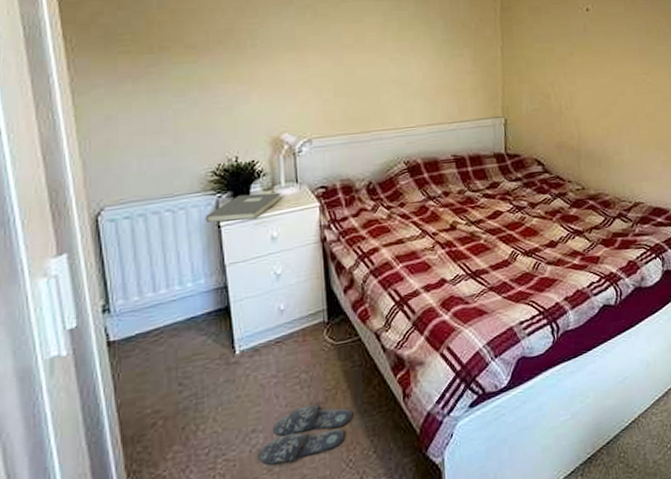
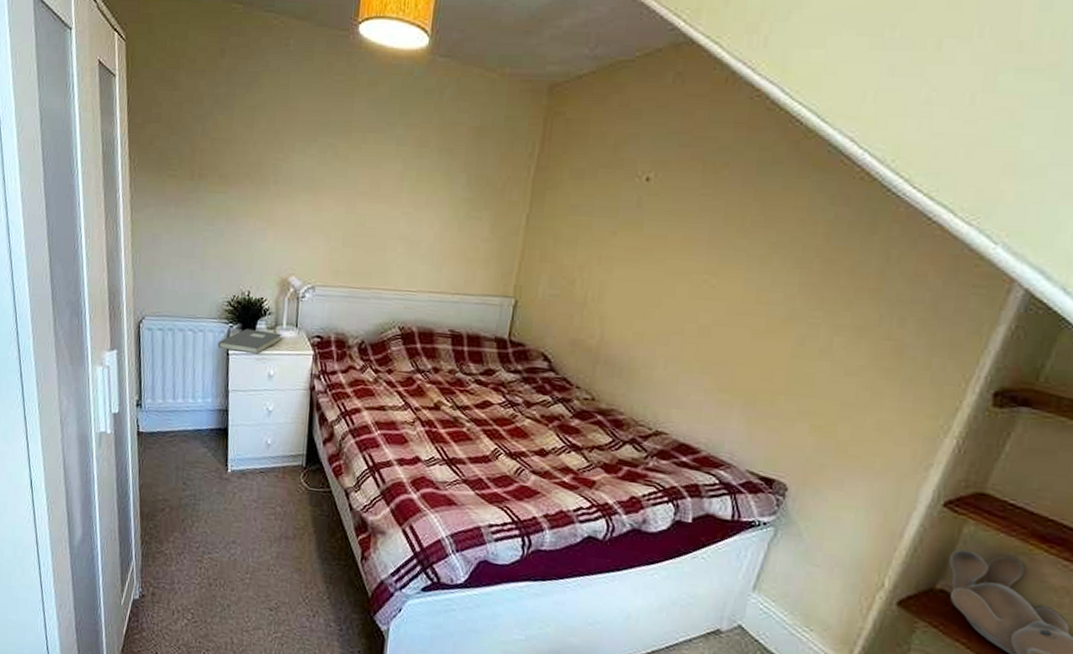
slippers: present [258,404,353,466] -> none [234,535,315,582]

